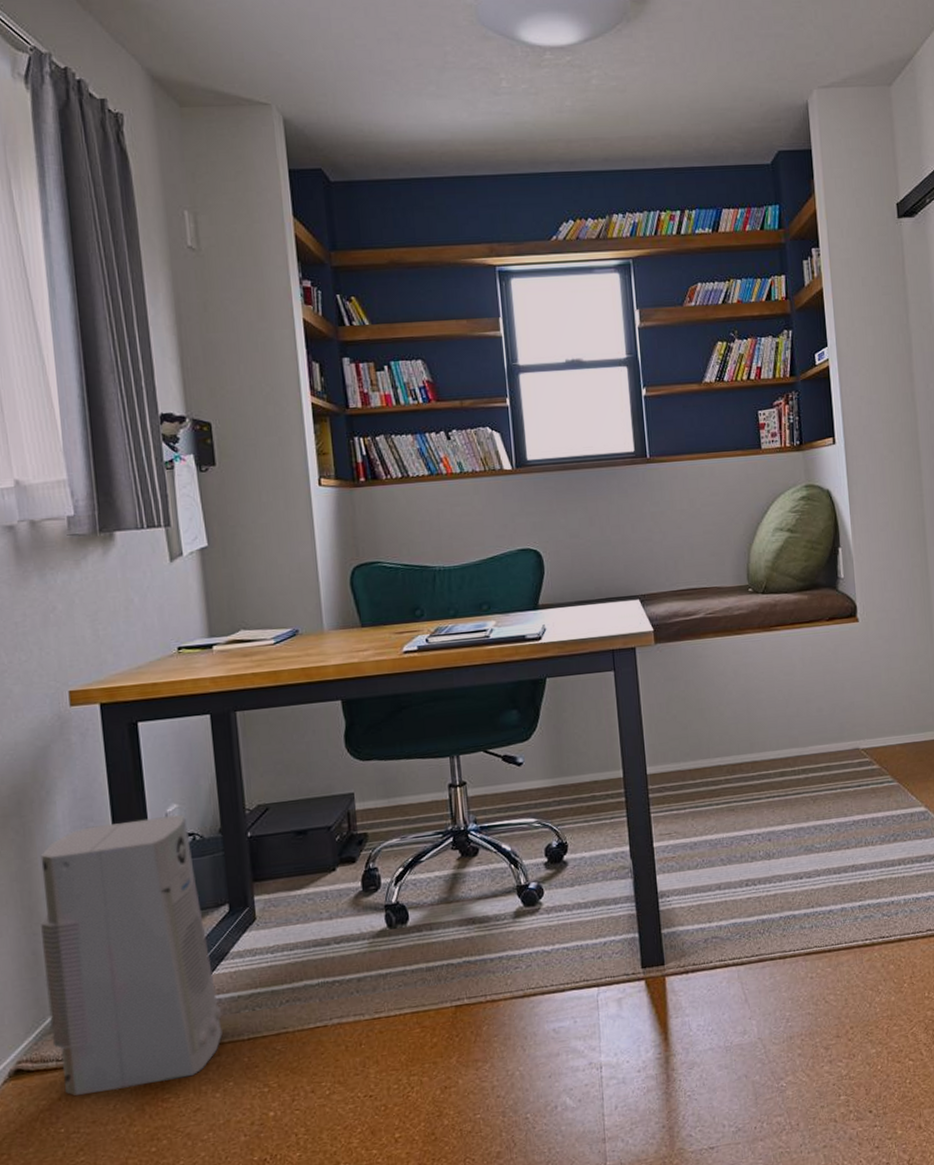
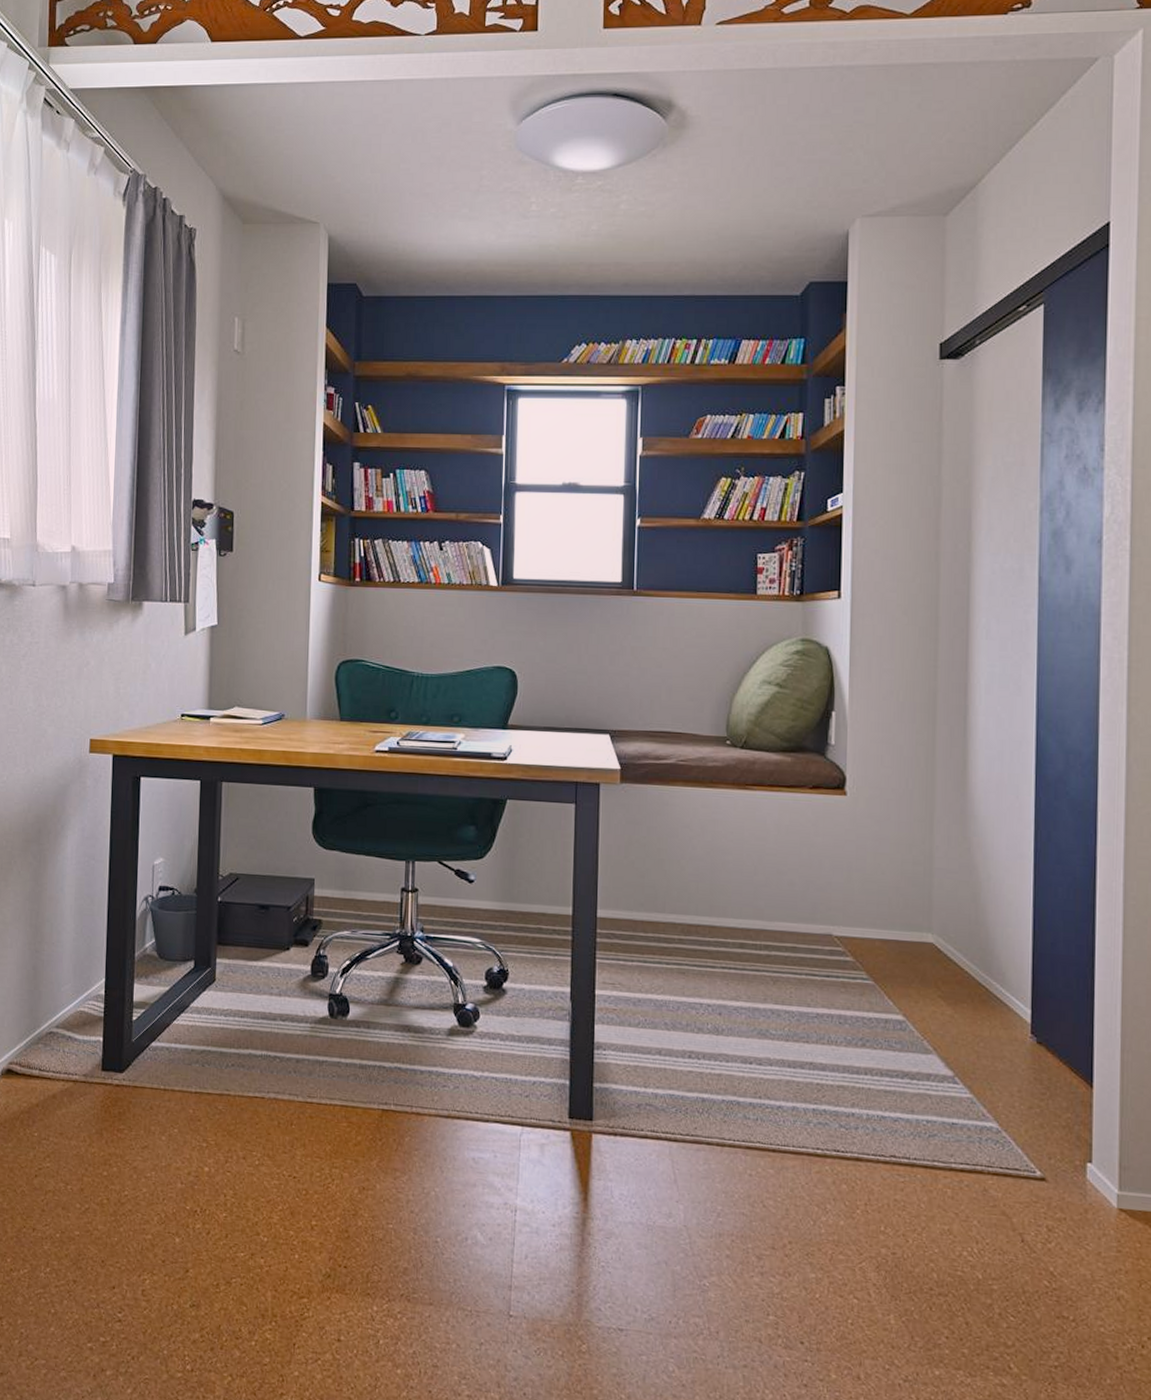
air purifier: present [40,815,222,1096] -> none [38,864,177,1114]

